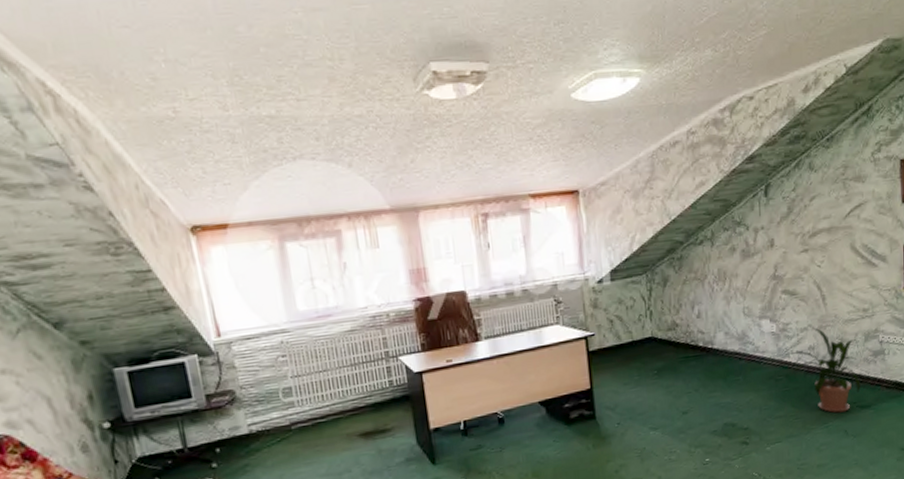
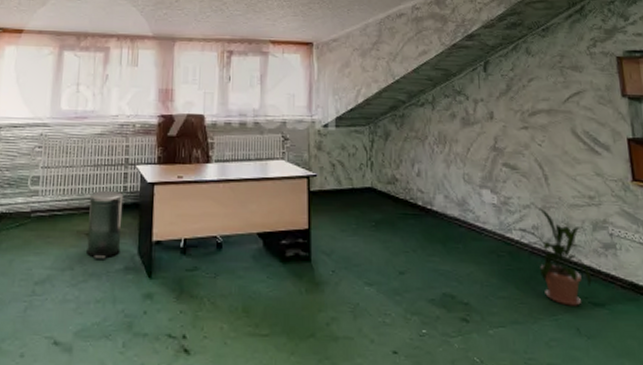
pedal bin: none [352,386,398,457] -> present [87,190,124,259]

